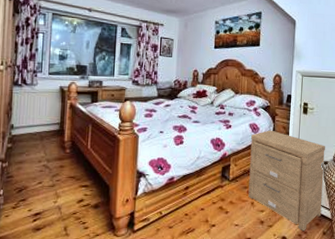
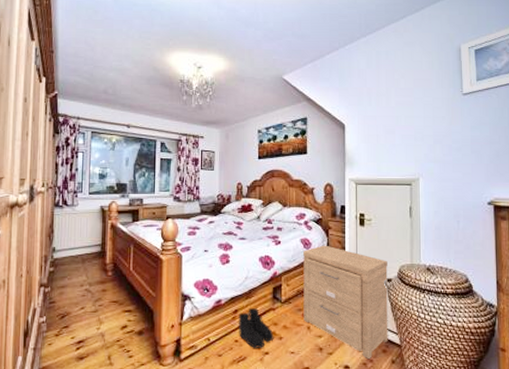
boots: none [188,184,221,221] -> present [238,307,274,348]

